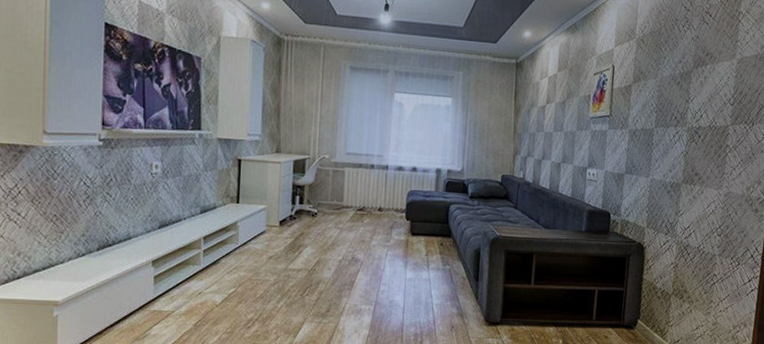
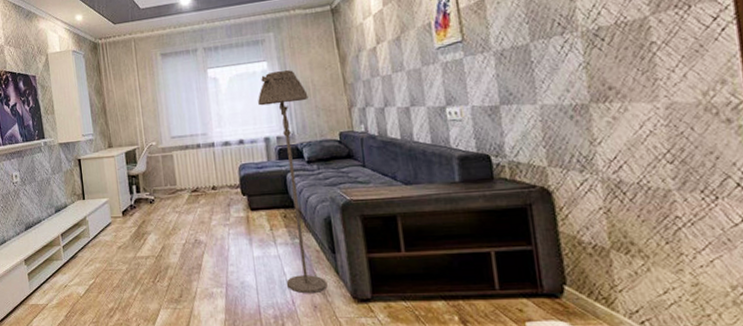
floor lamp: none [431,108,482,315] -> present [258,70,328,293]

